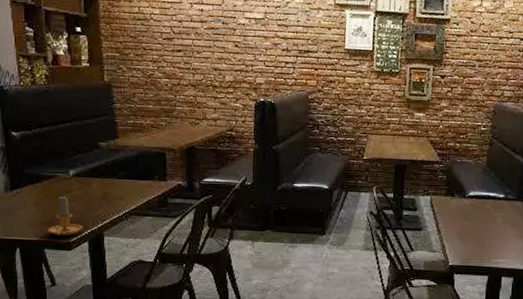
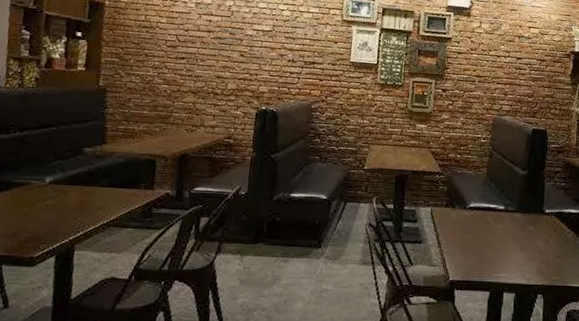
candle: present [47,196,83,236] -> none [9,205,52,251]

